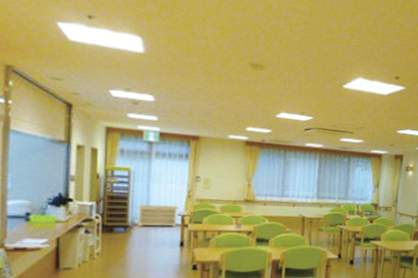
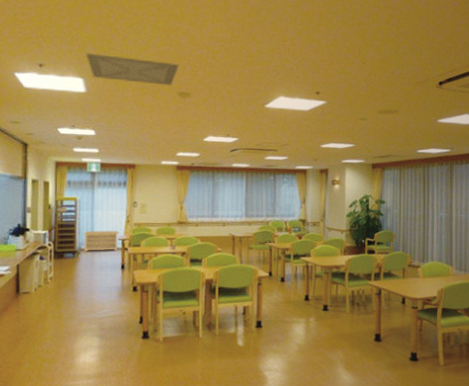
ceiling vent: none [145,8,254,56] -> present [85,52,180,86]

